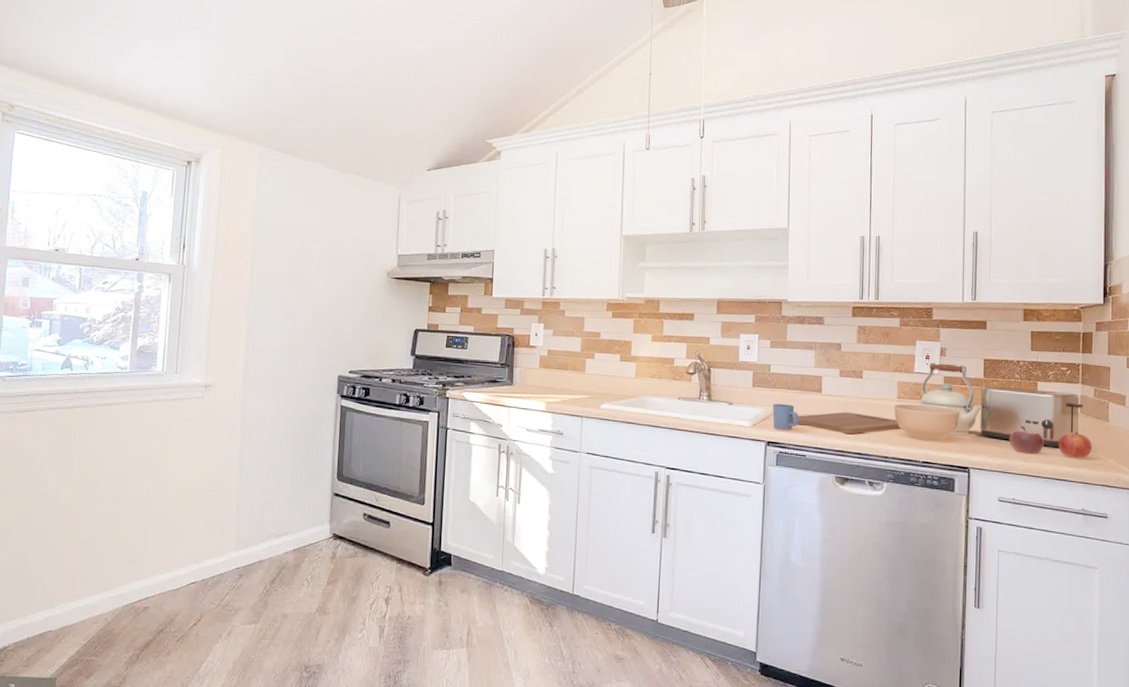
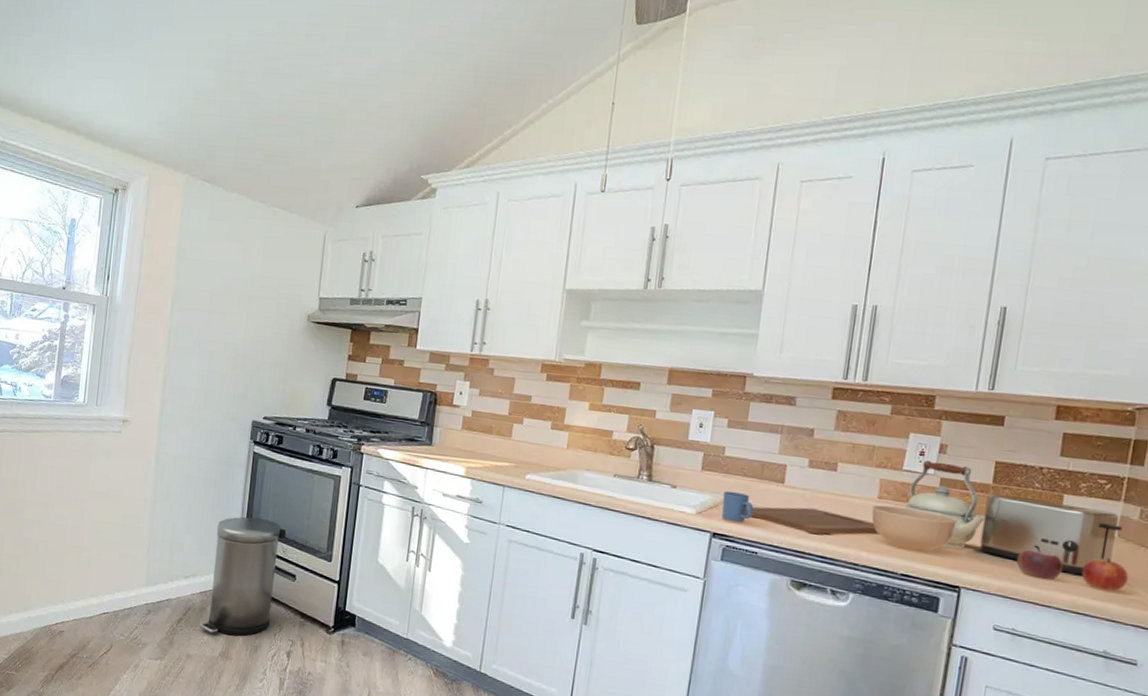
pedal bin: none [294,470,378,590] -> present [199,517,286,637]

